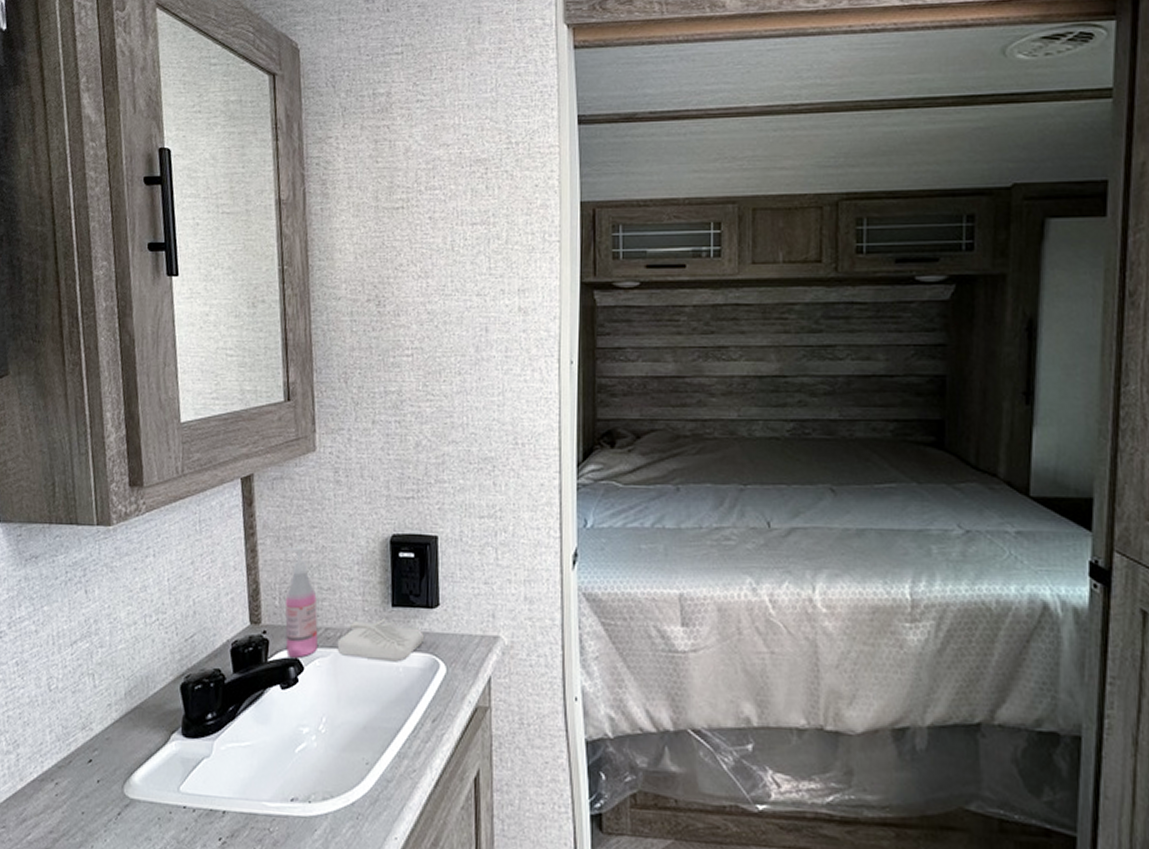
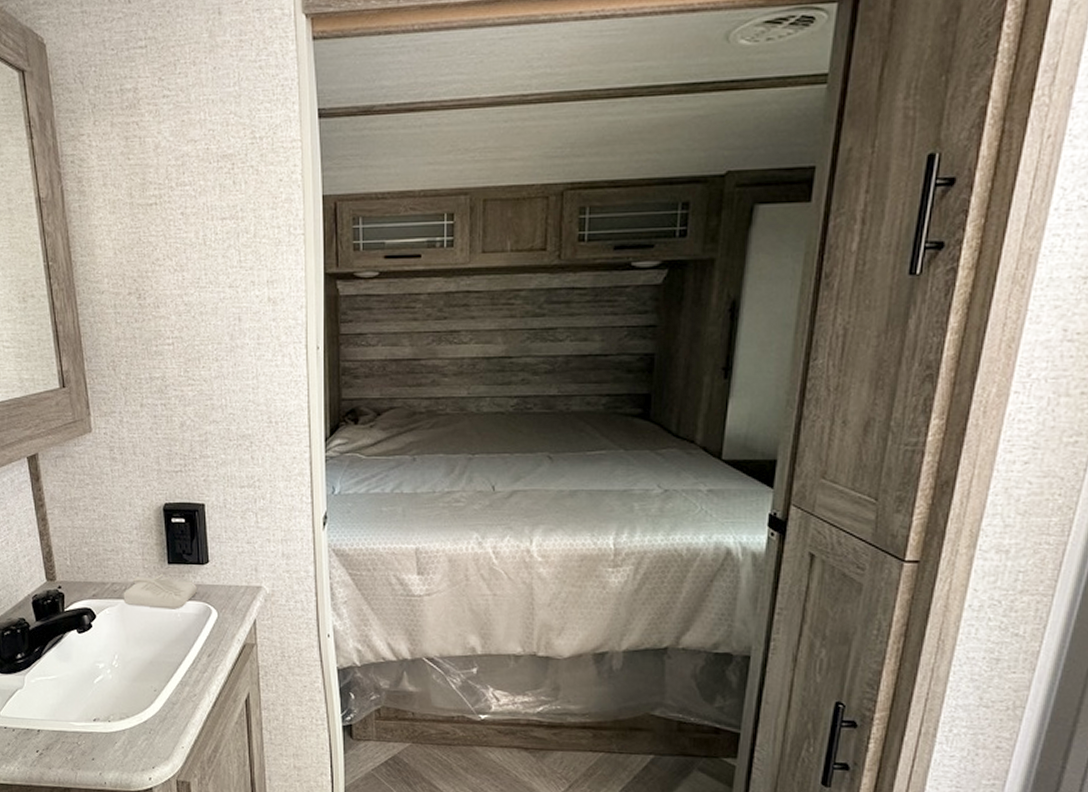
soap dispenser: present [284,546,319,659] -> none [71,514,107,609]

